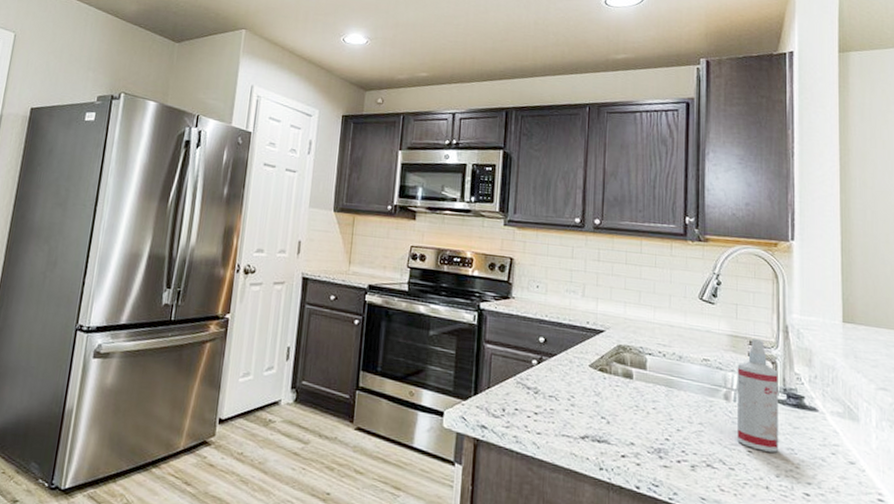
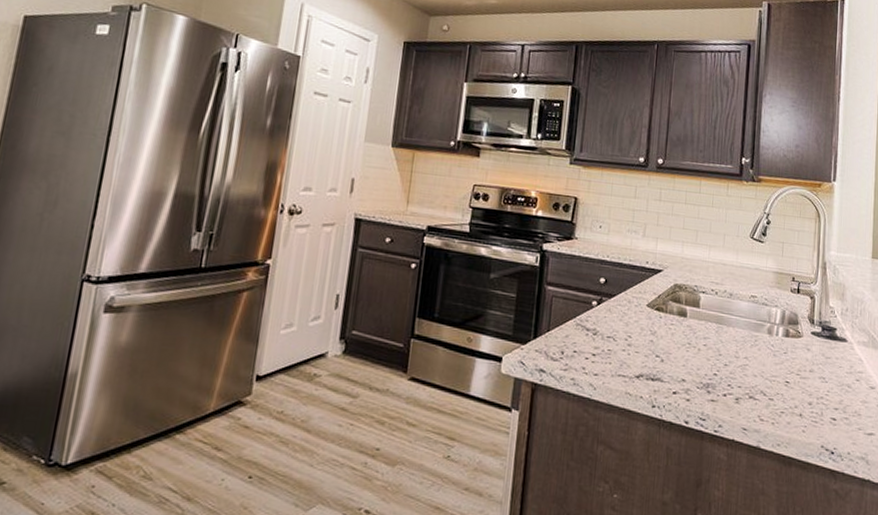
spray bottle: present [737,339,779,453] -> none [777,275,816,382]

